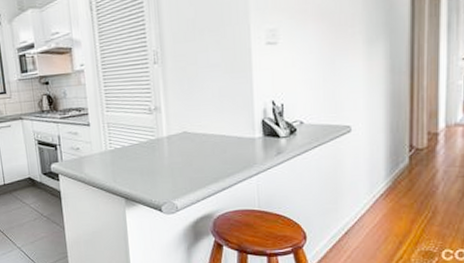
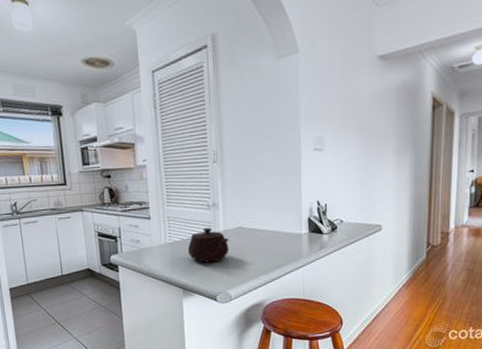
teapot: none [129,133,174,171] -> present [187,228,229,263]

